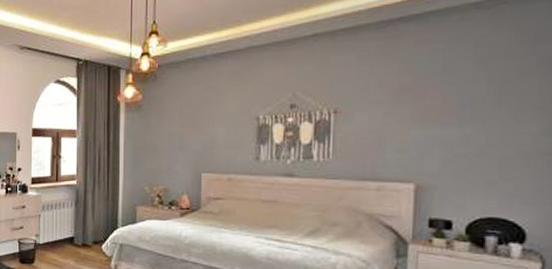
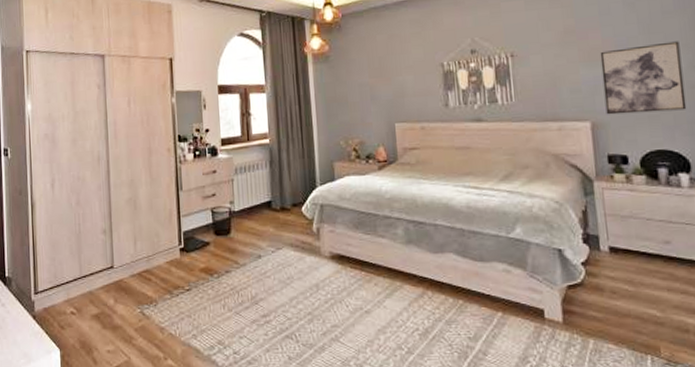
wall art: none [434,103,536,178] -> present [600,41,687,115]

